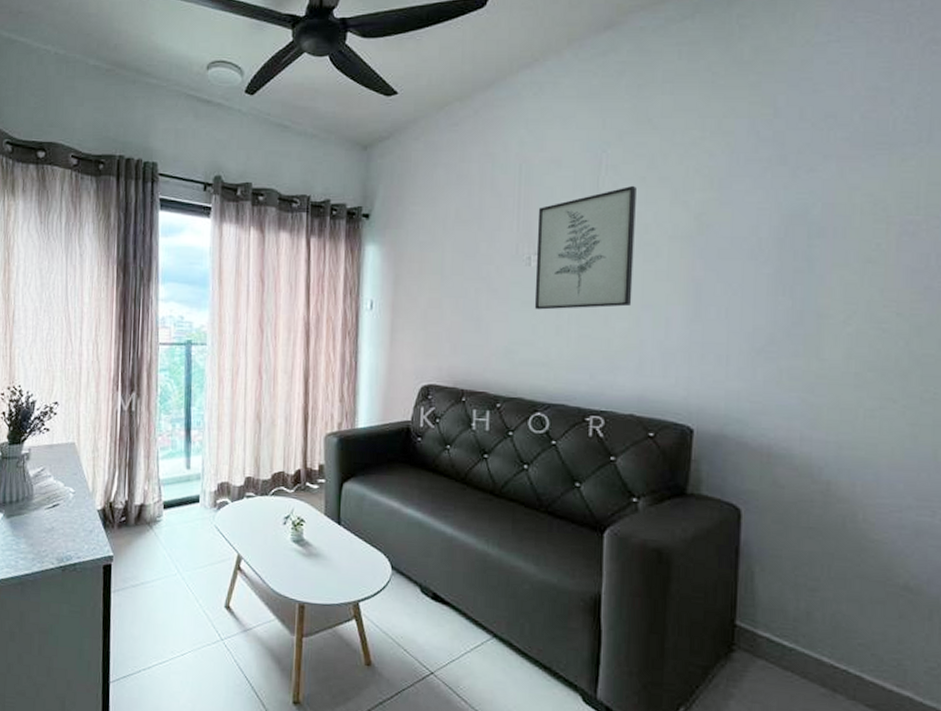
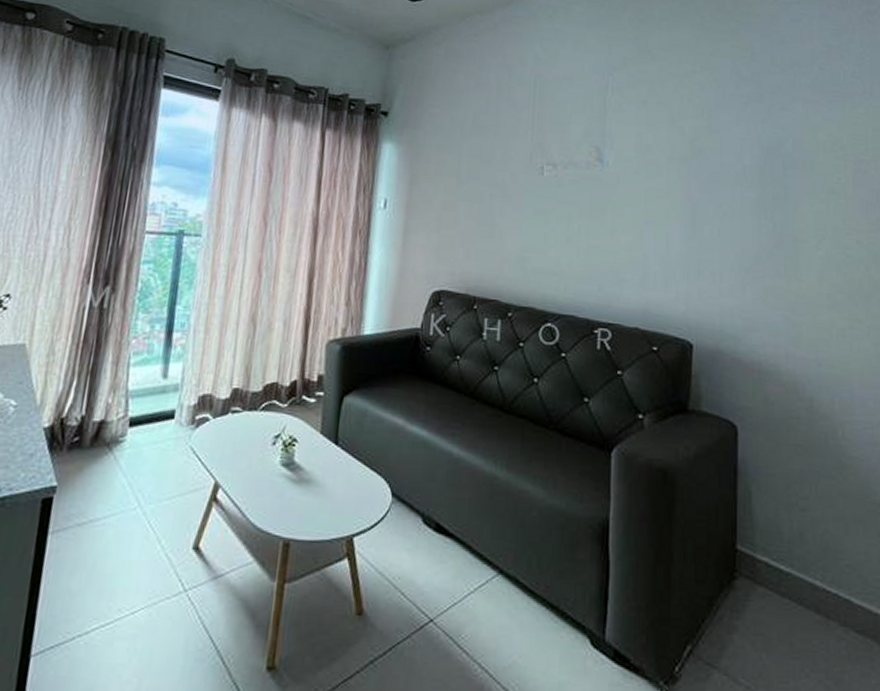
wall art: present [534,185,636,310] -> none [546,107,639,221]

